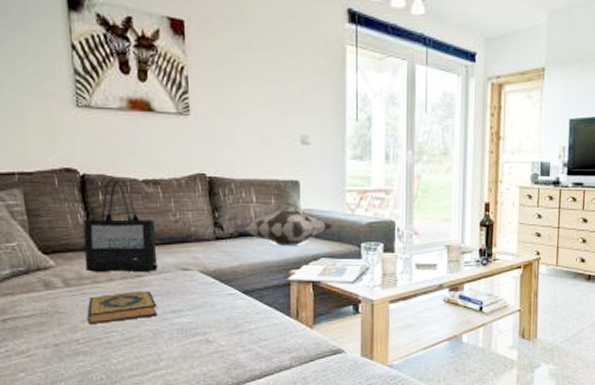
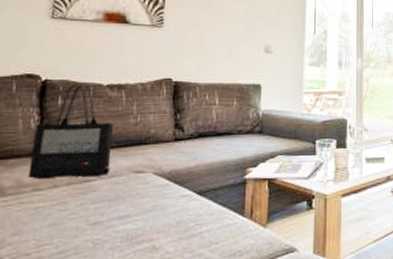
hardback book: present [87,290,157,324] -> none [18,196,103,237]
decorative pillow: present [235,210,333,245] -> none [195,111,291,145]

